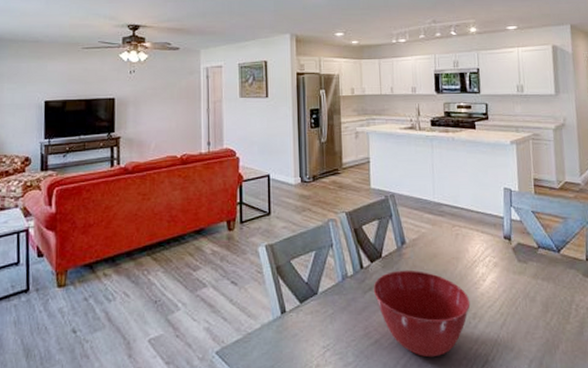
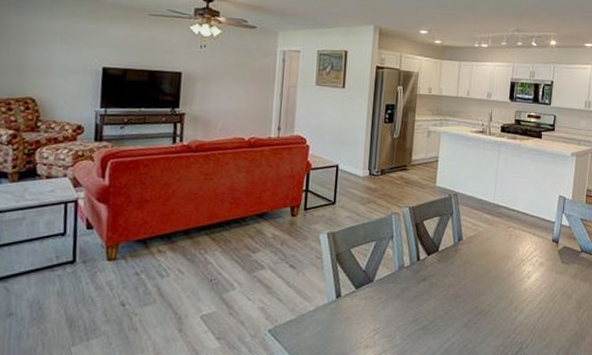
mixing bowl: present [373,270,471,358] -> none [426,264,514,343]

